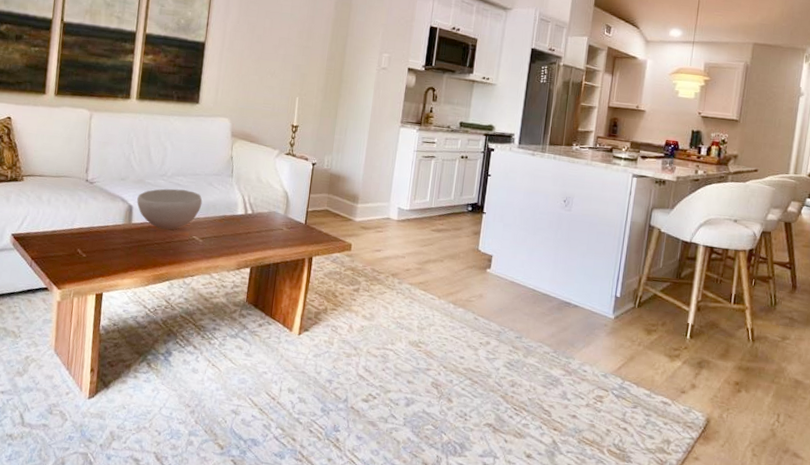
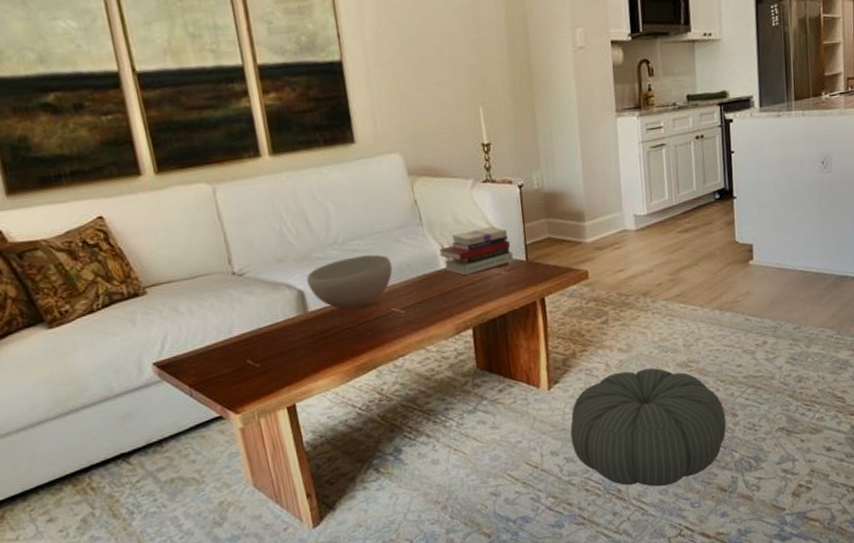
books: none [240,189,296,225] -> present [439,226,514,276]
pouf: none [307,335,442,448] -> present [570,368,727,487]

